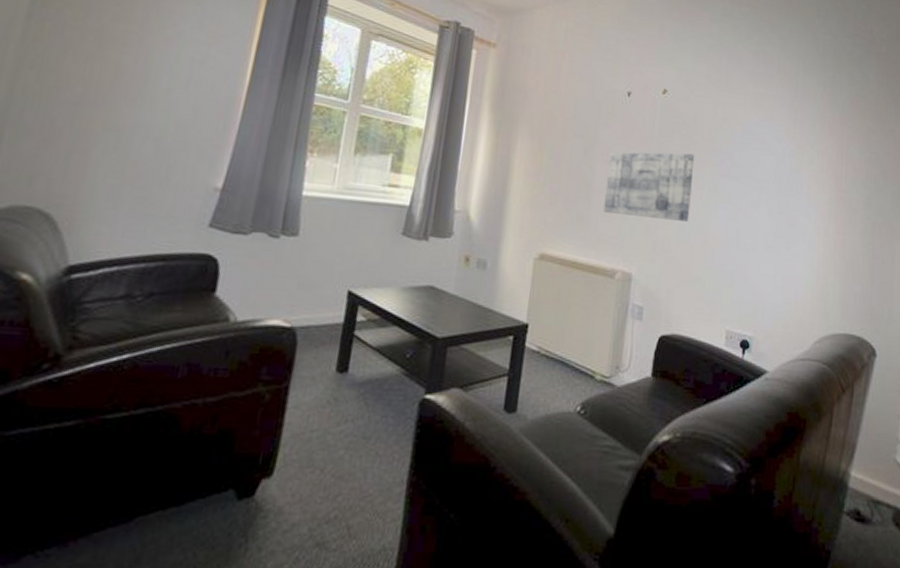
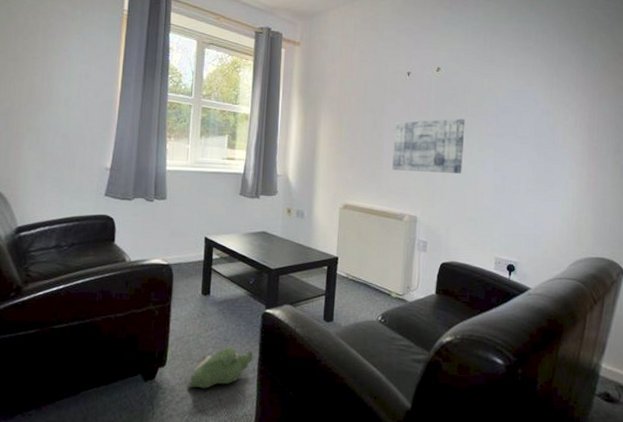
plush toy: none [303,448,403,510] -> present [188,347,254,389]

